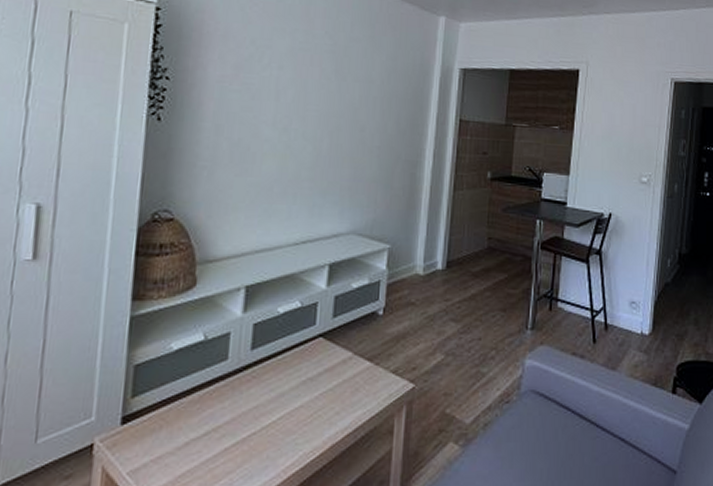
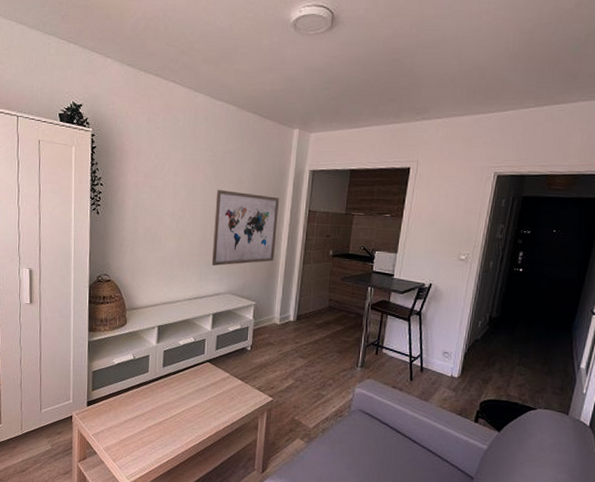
wall art: none [329,89,421,196] -> present [212,189,279,266]

